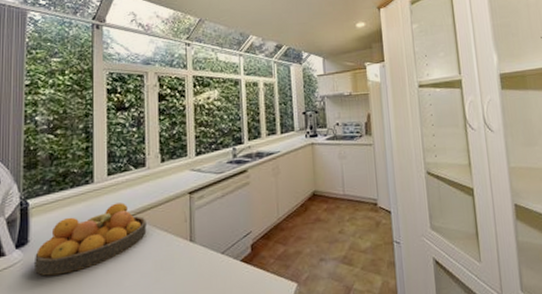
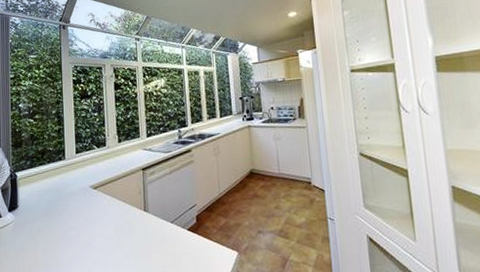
fruit bowl: present [35,202,147,276] -> none [23,176,109,235]

